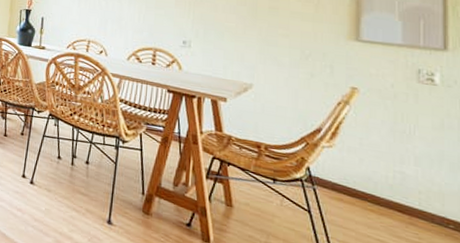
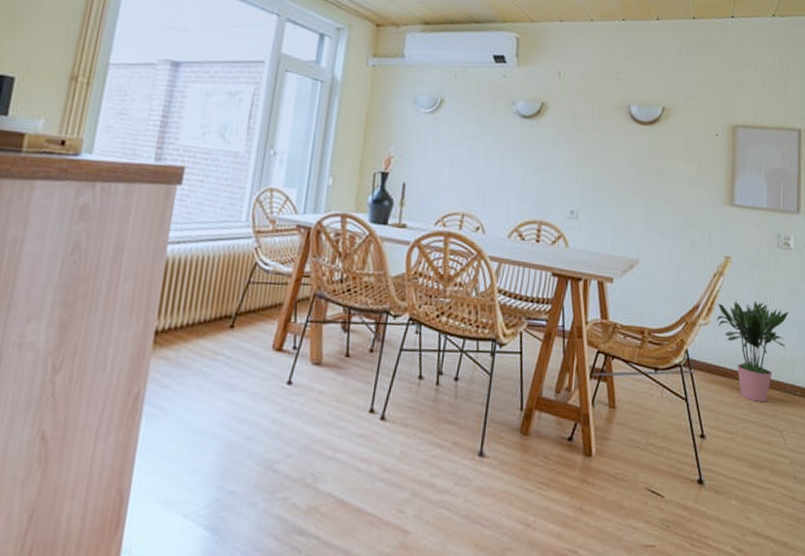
potted plant: none [343,128,436,229] -> present [717,300,789,402]

